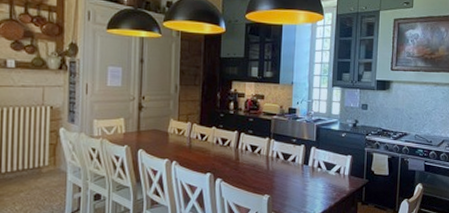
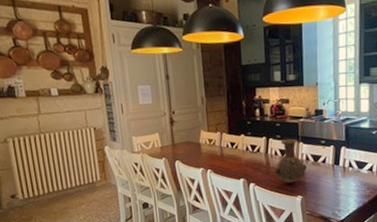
vase: none [242,134,276,181] -> present [273,138,306,183]

